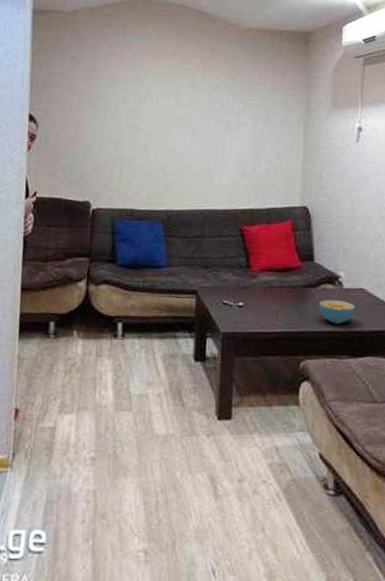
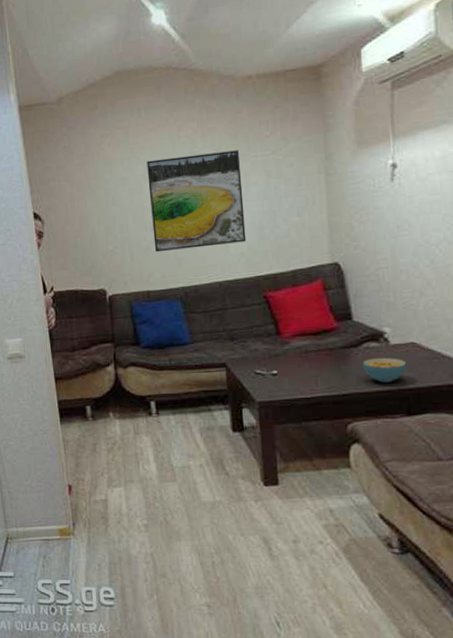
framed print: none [144,85,234,176] -> present [146,150,246,253]

